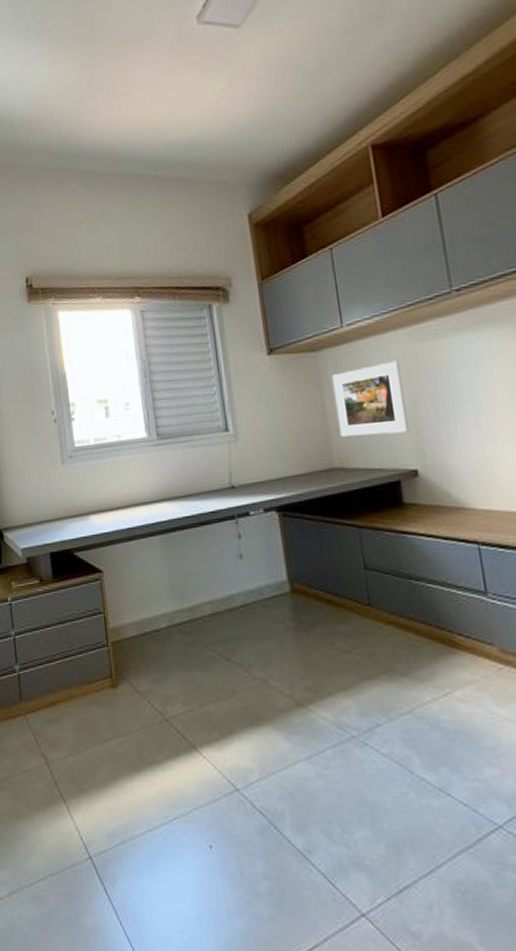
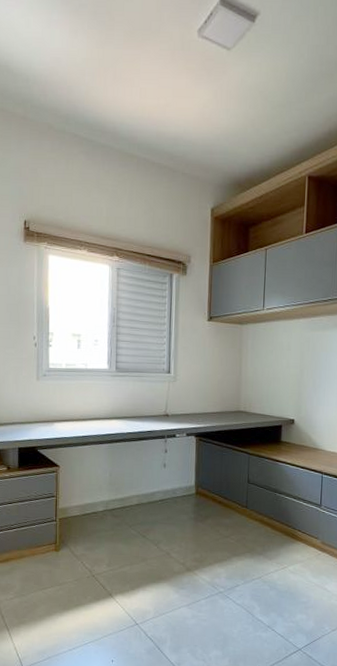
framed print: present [331,360,410,437] -> none [248,341,296,393]

